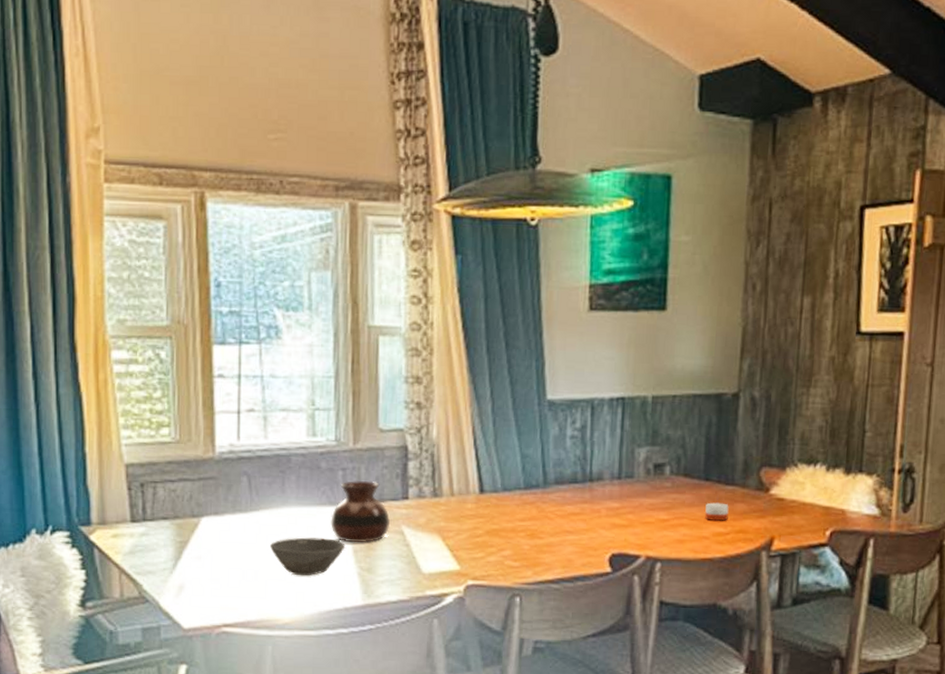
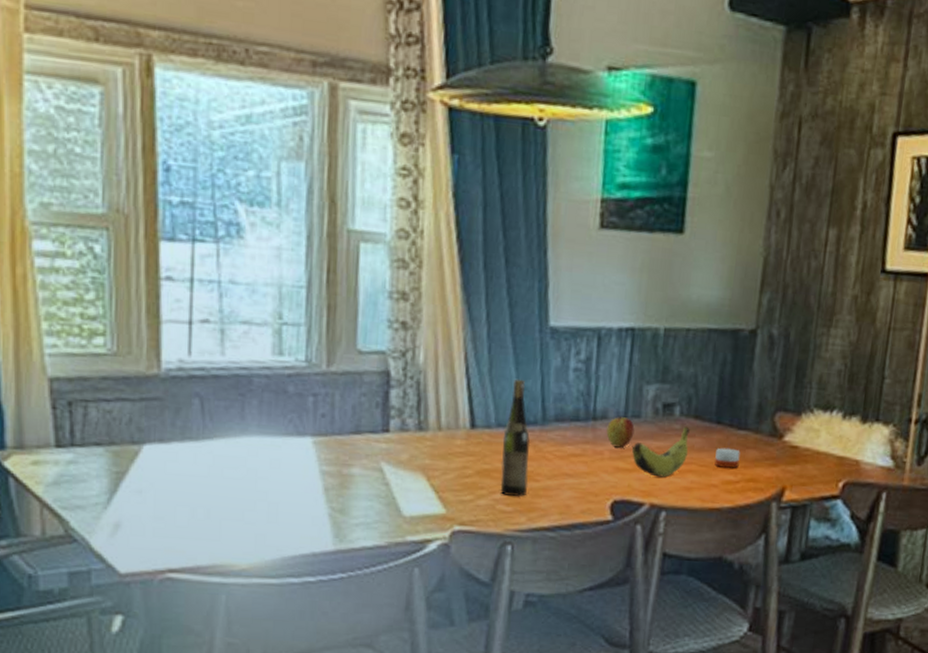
bowl: present [270,537,346,576] -> none [226,471,315,517]
vase: present [331,480,390,543] -> none [298,409,367,480]
wine bottle: none [507,447,534,552] -> present [500,378,530,496]
apple: none [602,478,629,506] -> present [606,417,635,448]
banana: none [627,484,681,532] -> present [632,426,691,478]

